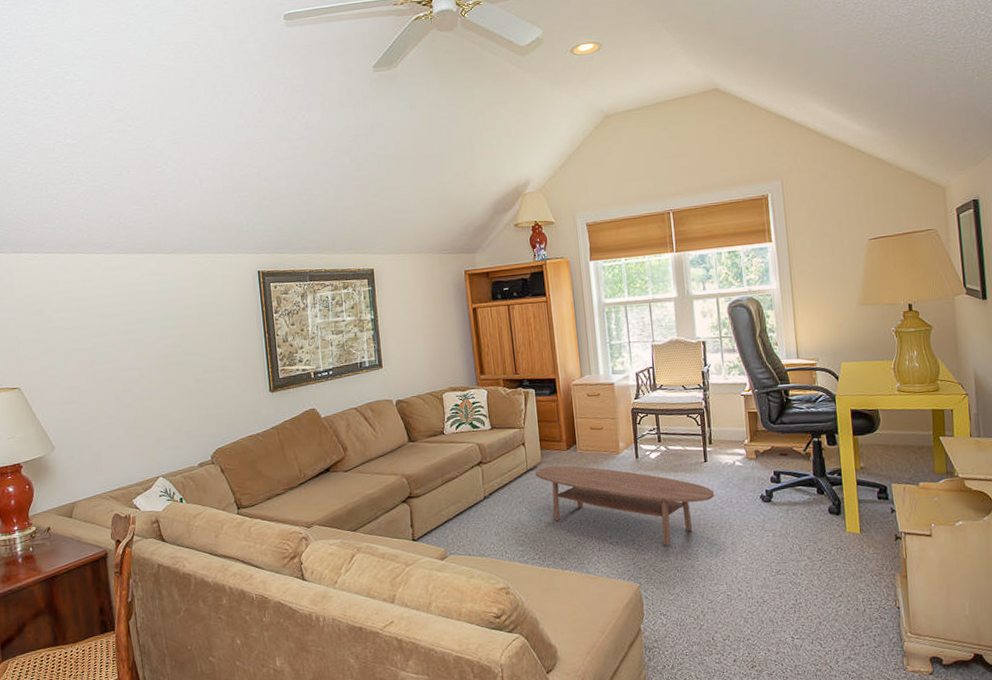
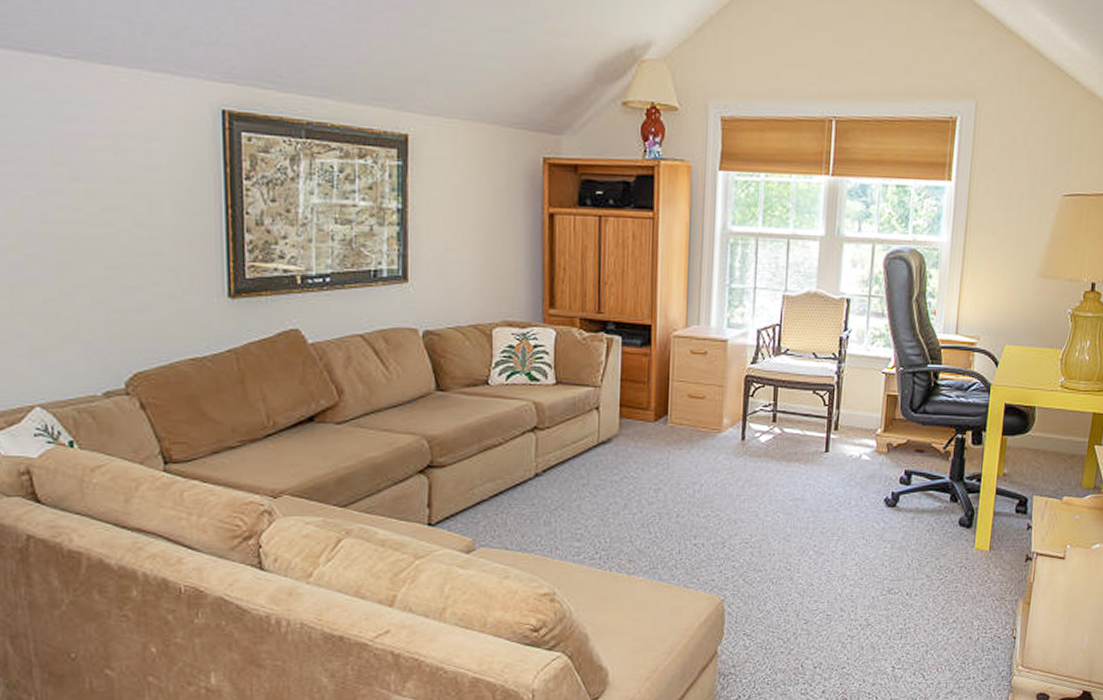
coffee table: present [535,465,715,546] -> none [609,441,832,552]

